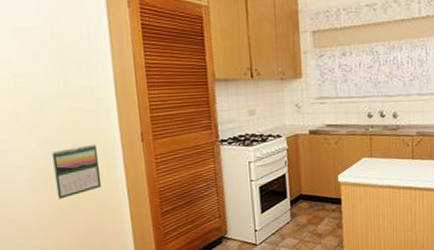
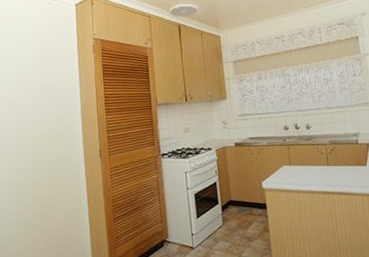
calendar: present [52,143,102,199] -> none [32,160,68,208]

